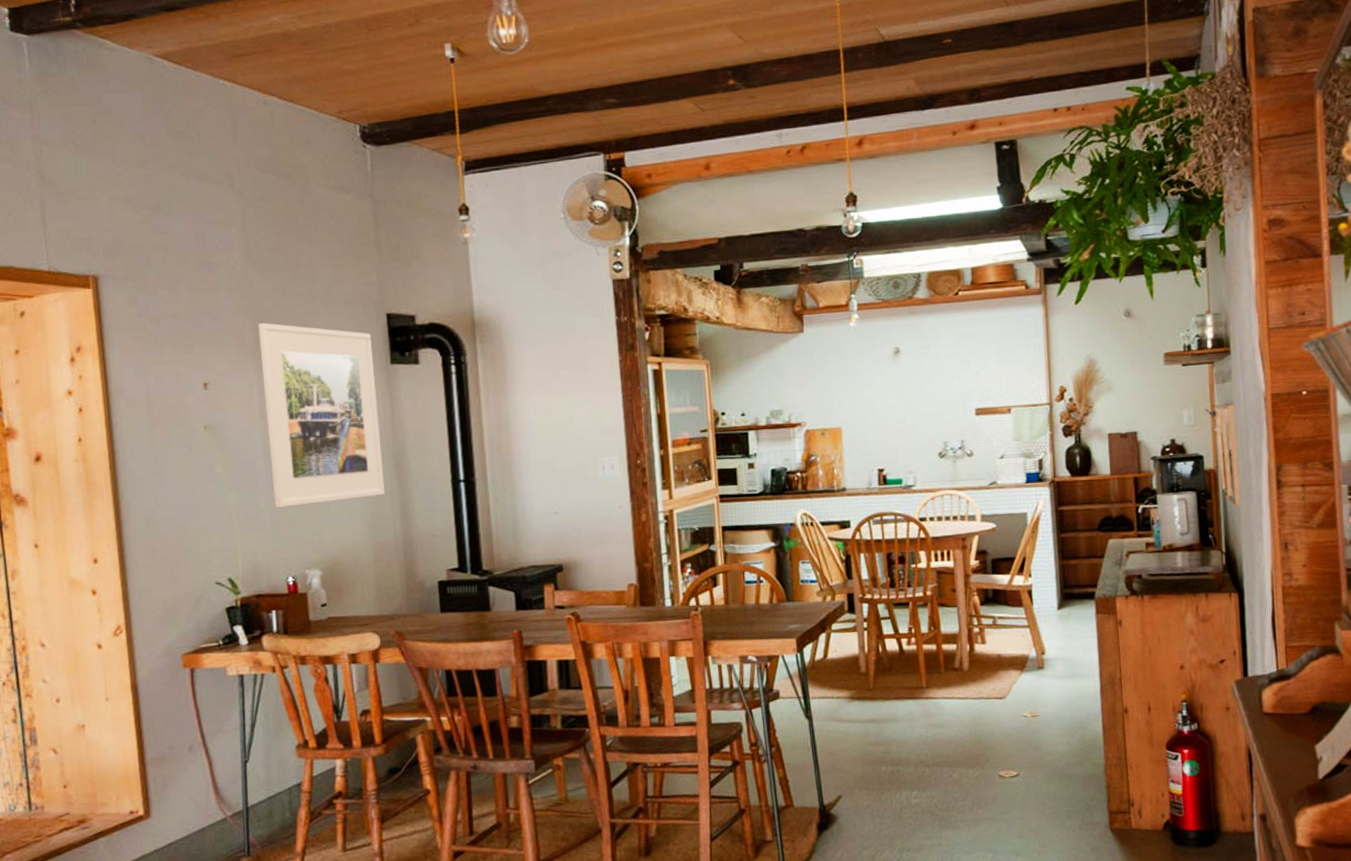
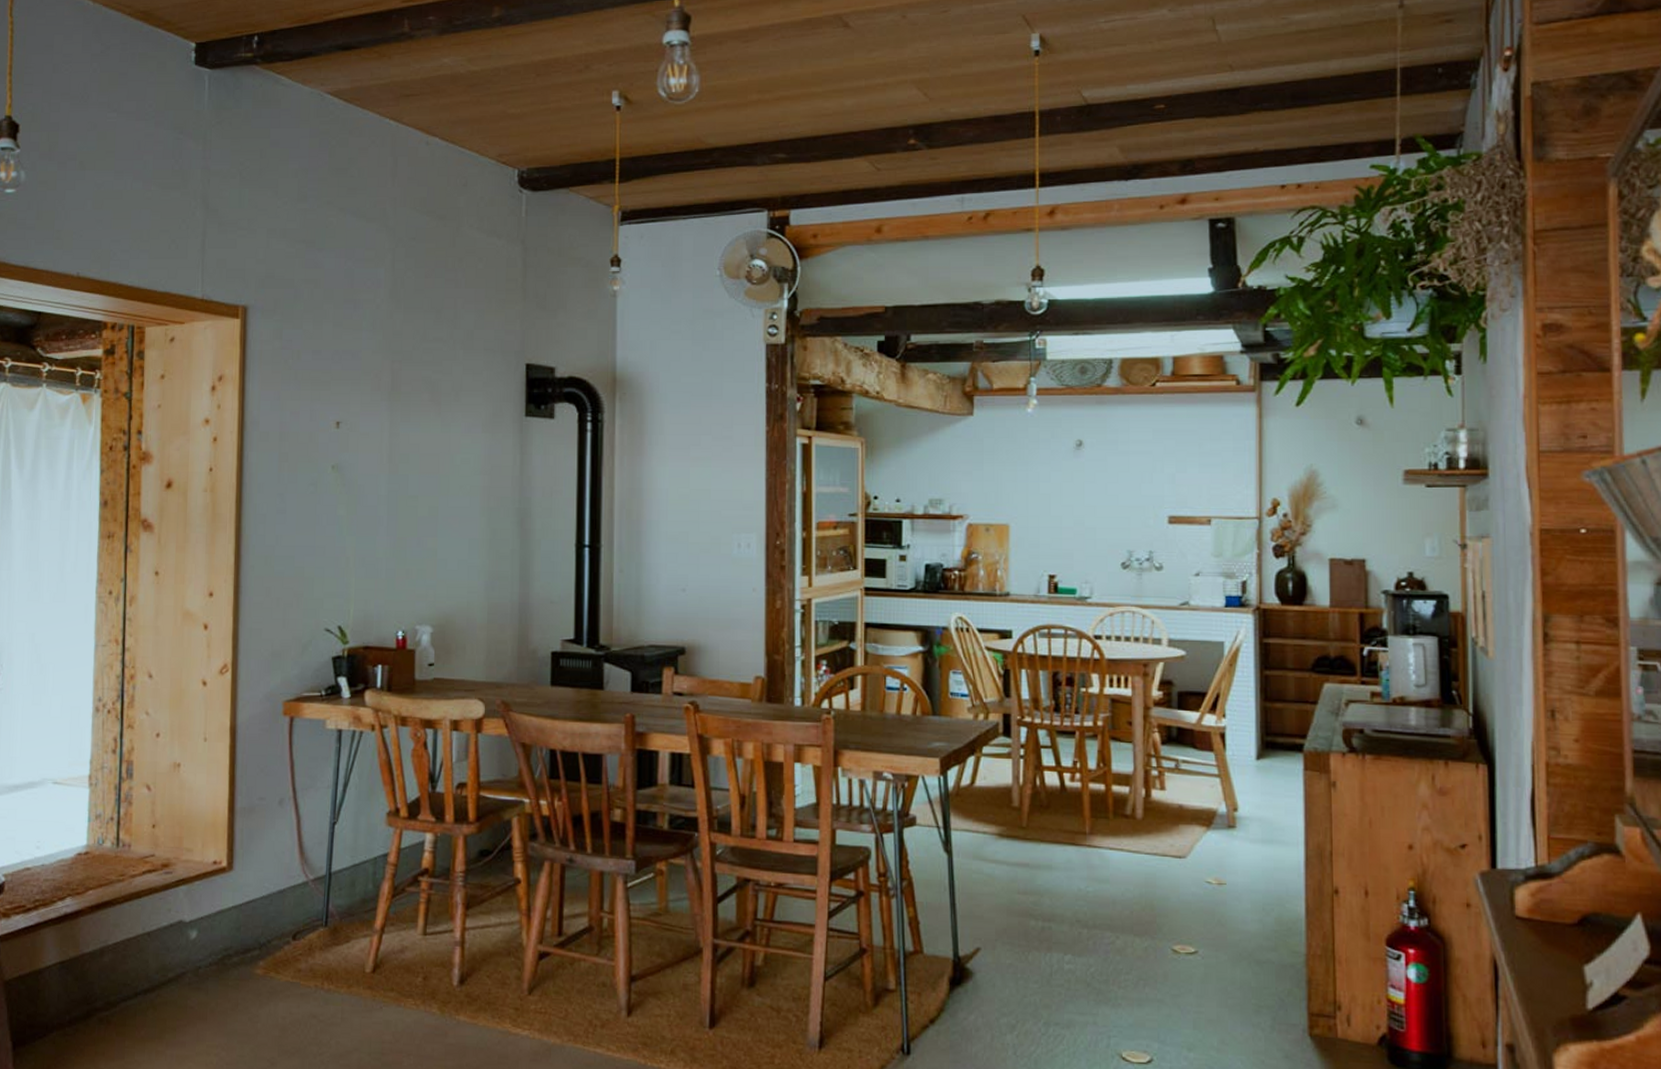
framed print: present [258,323,385,508] -> none [393,365,508,557]

